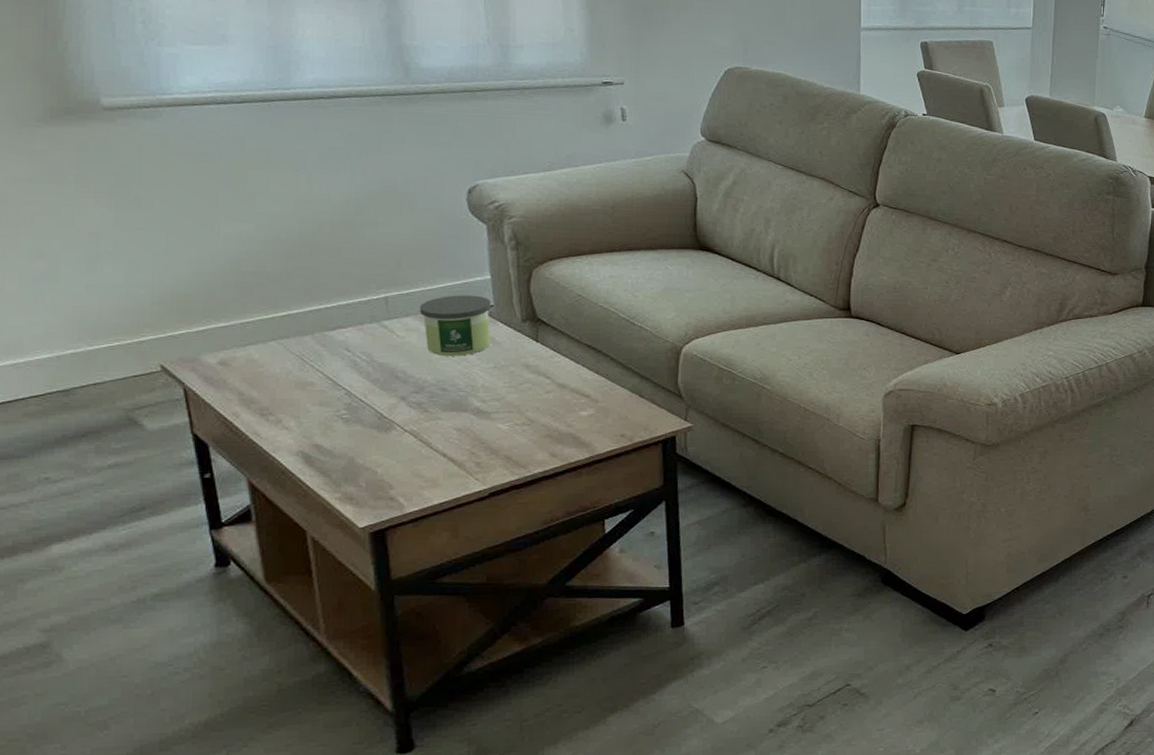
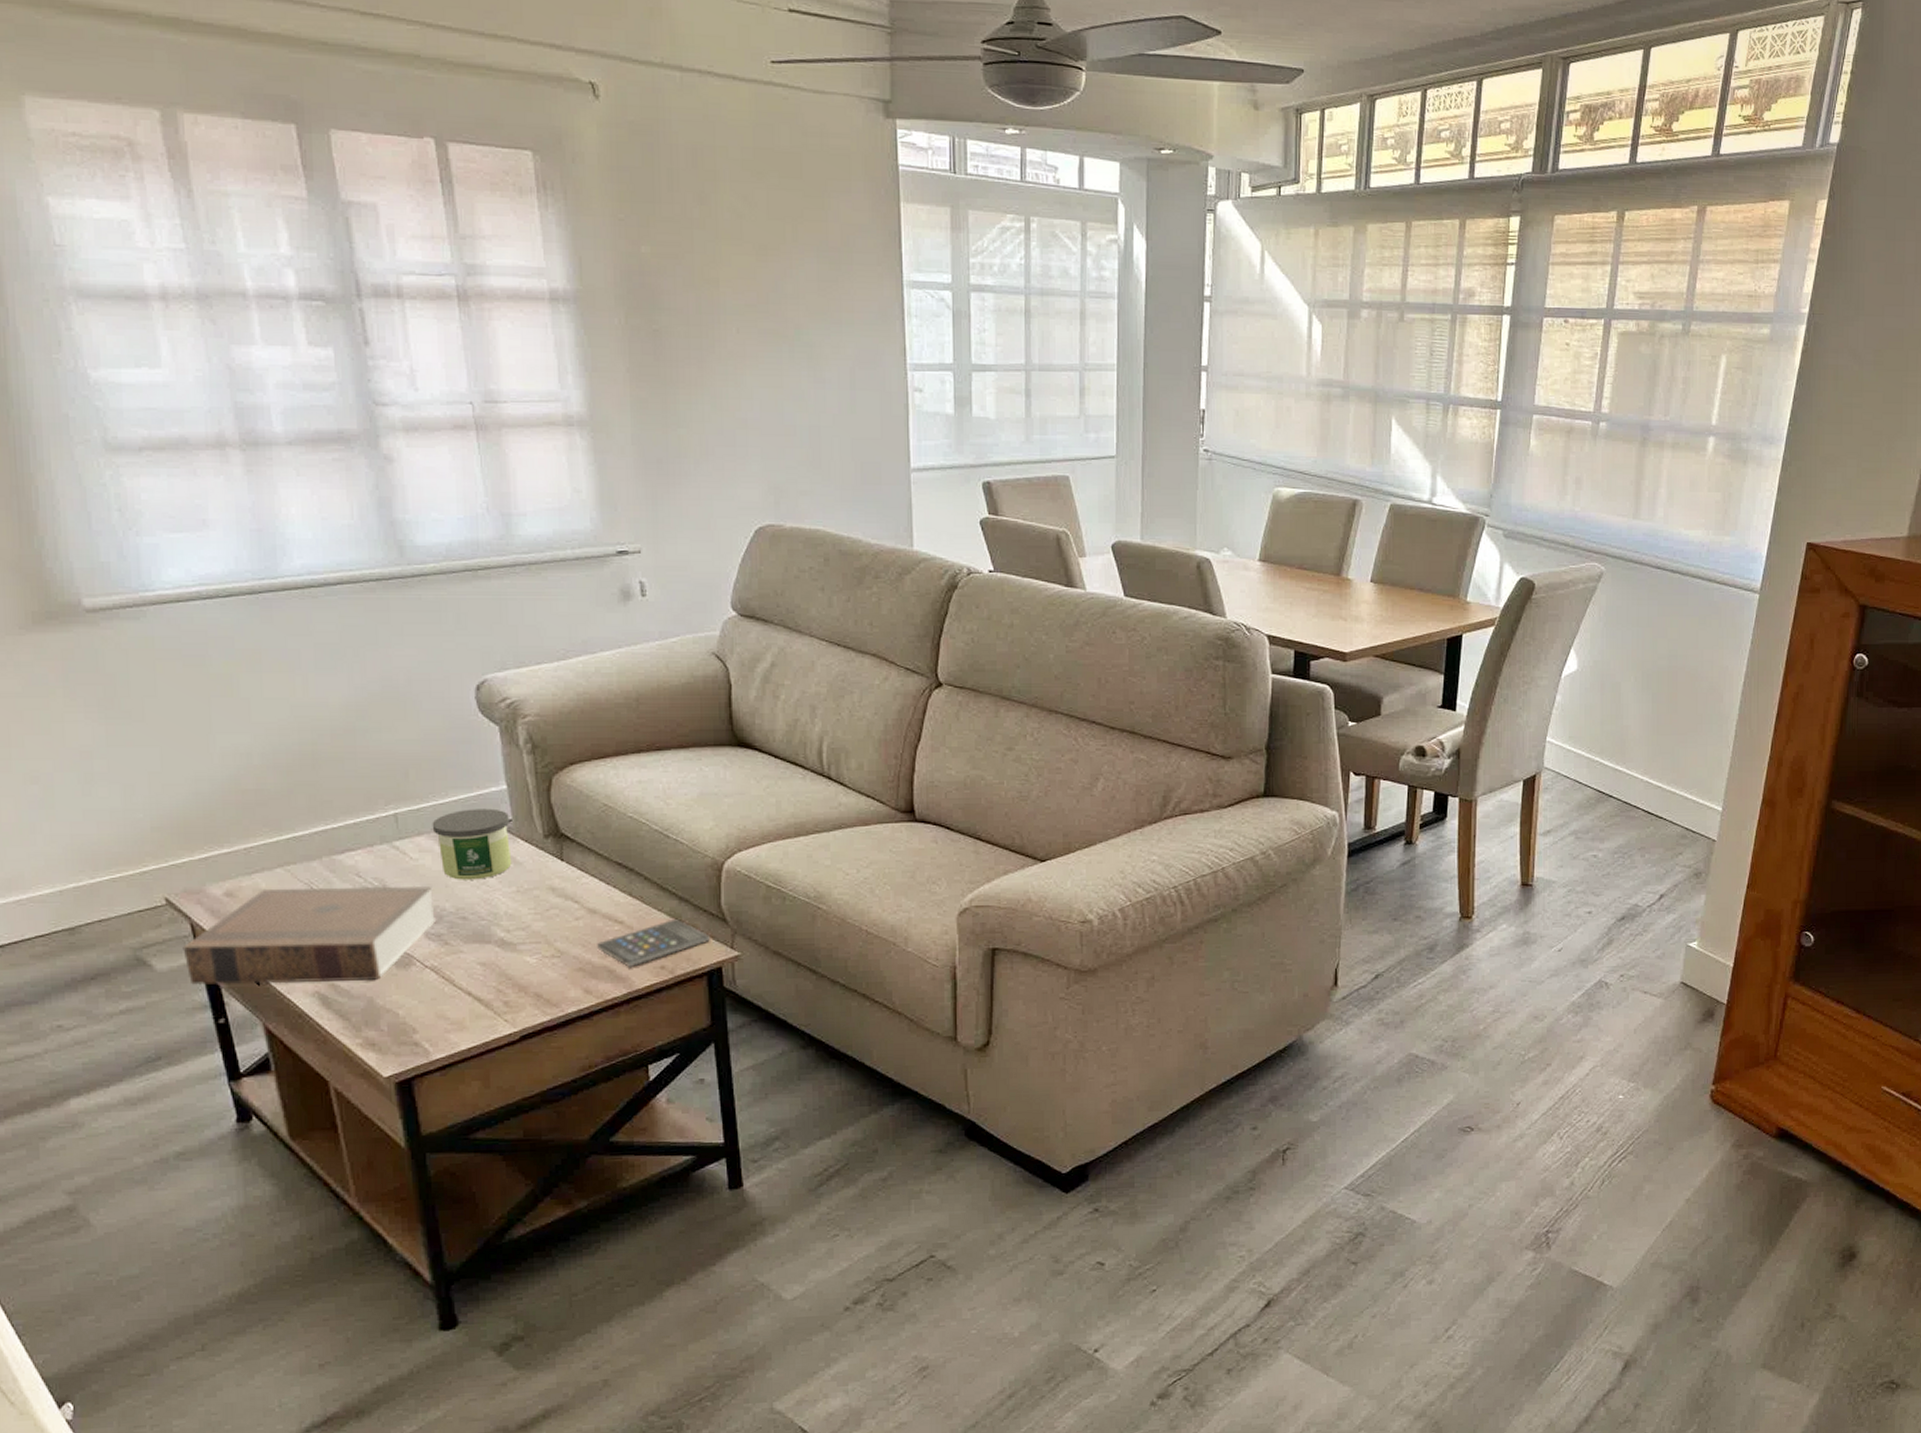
book: none [174,359,419,444] -> present [182,885,437,985]
smartphone: none [564,394,666,435] -> present [597,918,710,967]

